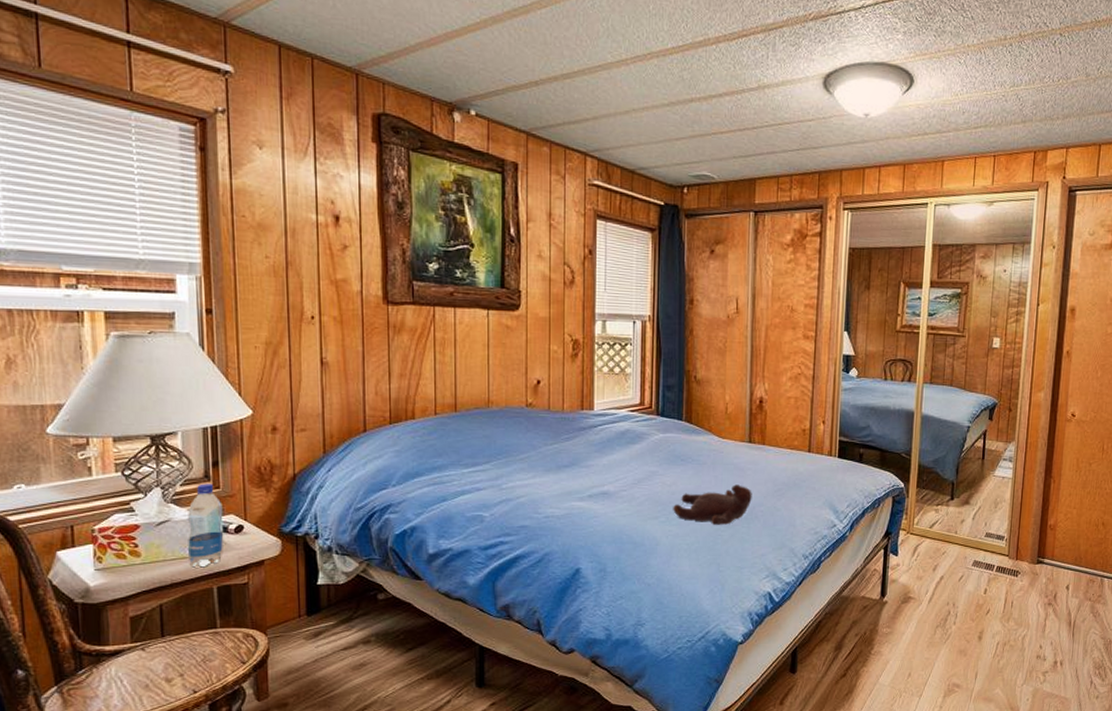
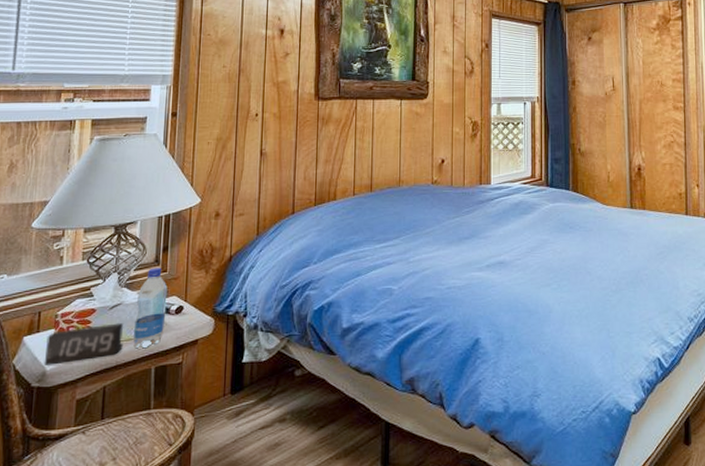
alarm clock: none [85,541,177,581] -> present [44,323,123,365]
stuffed animal: present [673,484,752,525] -> none [564,249,637,290]

